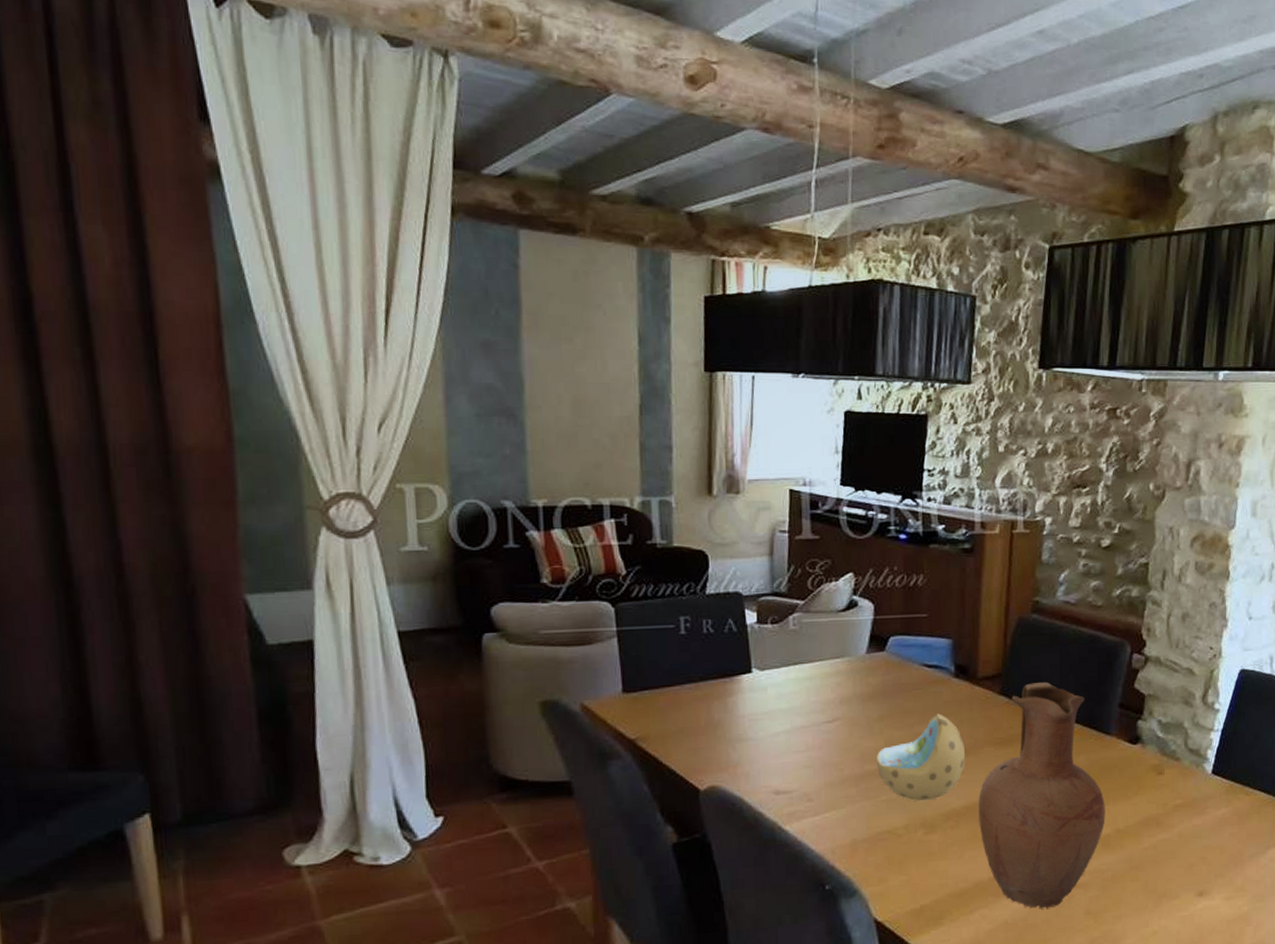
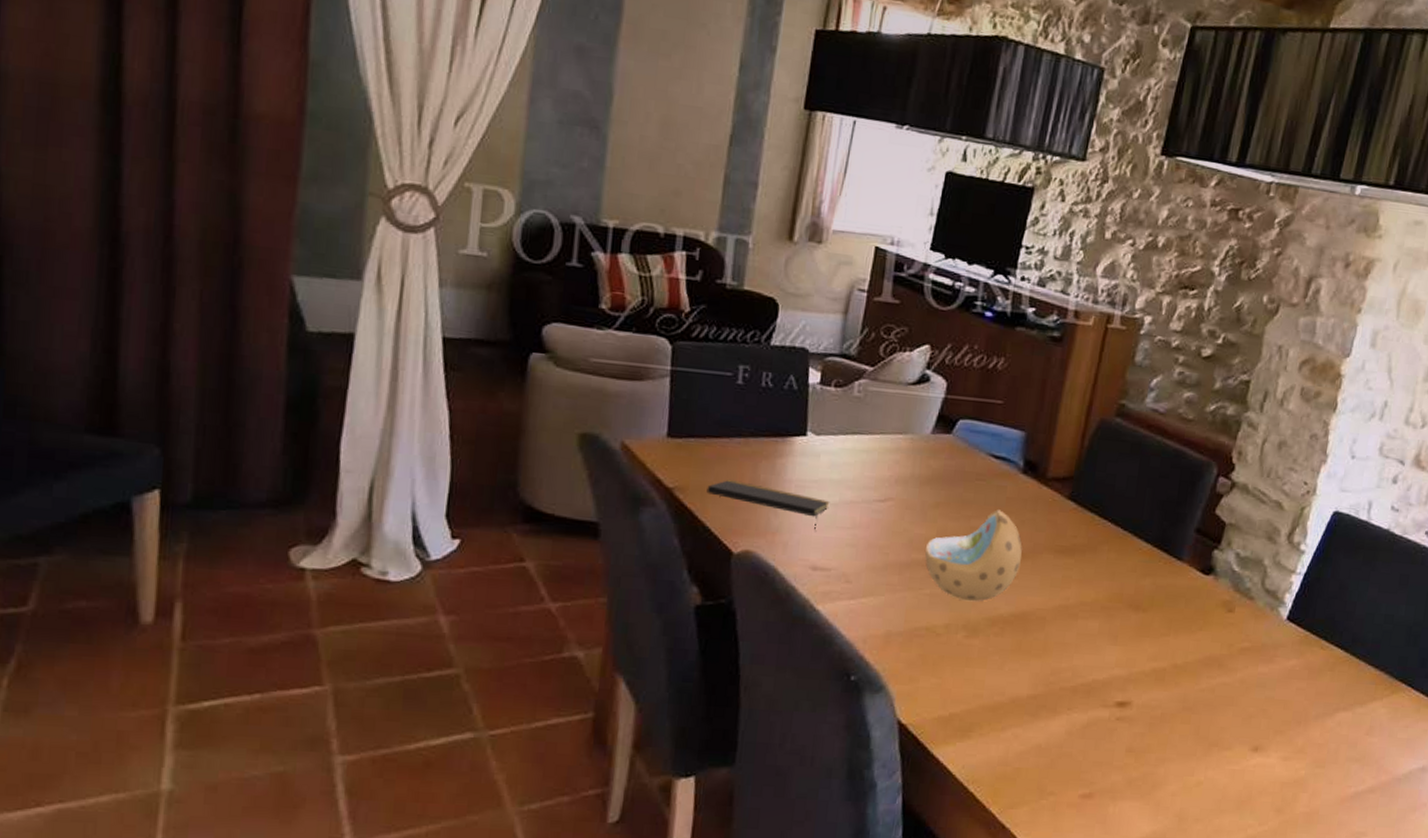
notepad: none [667,722,783,758] -> present [706,479,830,530]
vase: present [978,682,1105,909] -> none [1025,491,1166,738]

